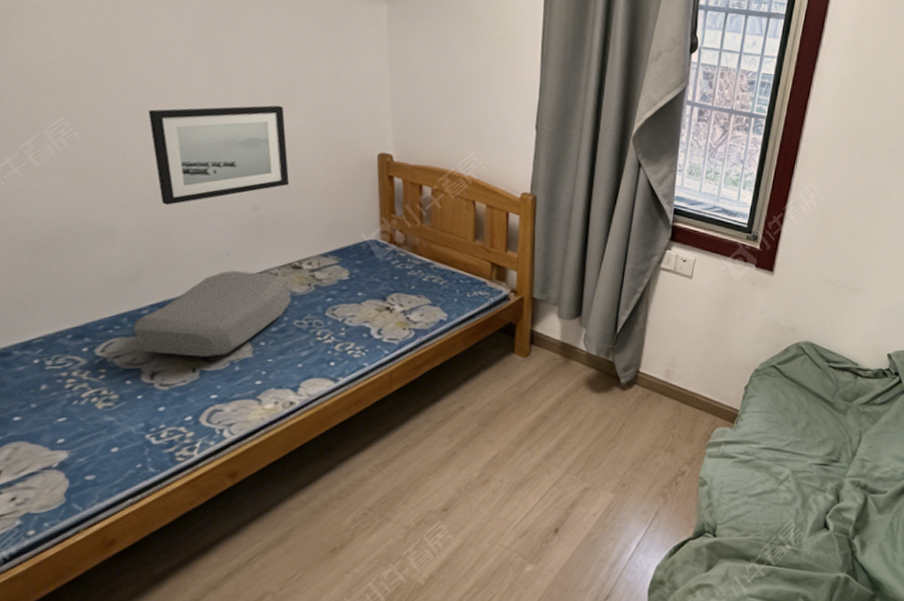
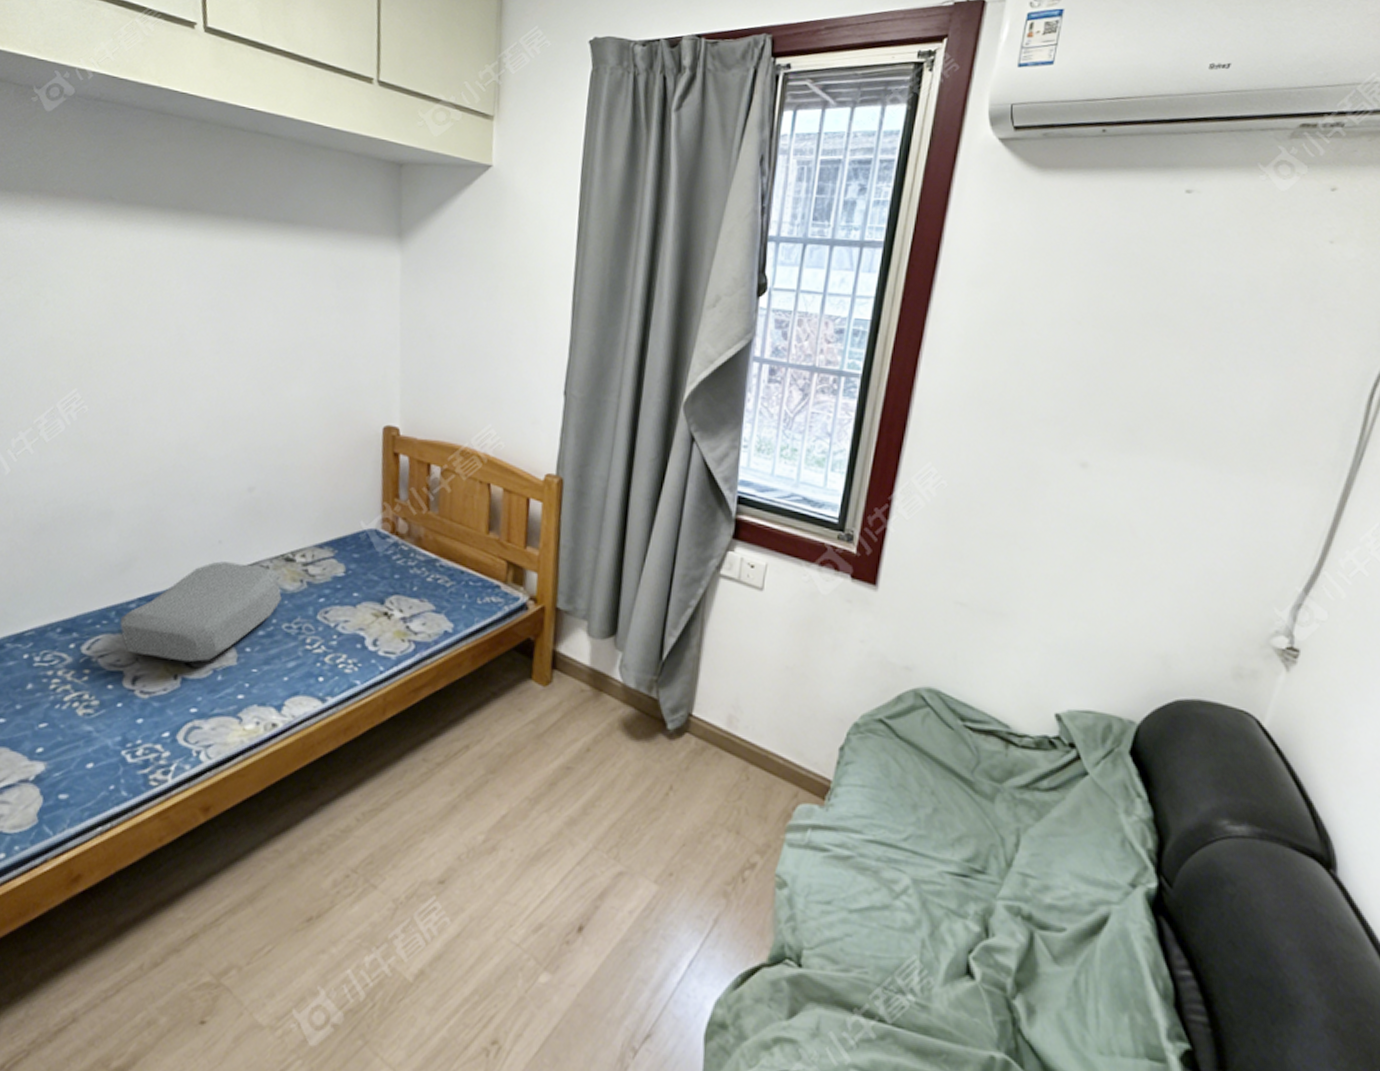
wall art: present [148,105,290,205] -> none [154,372,288,485]

